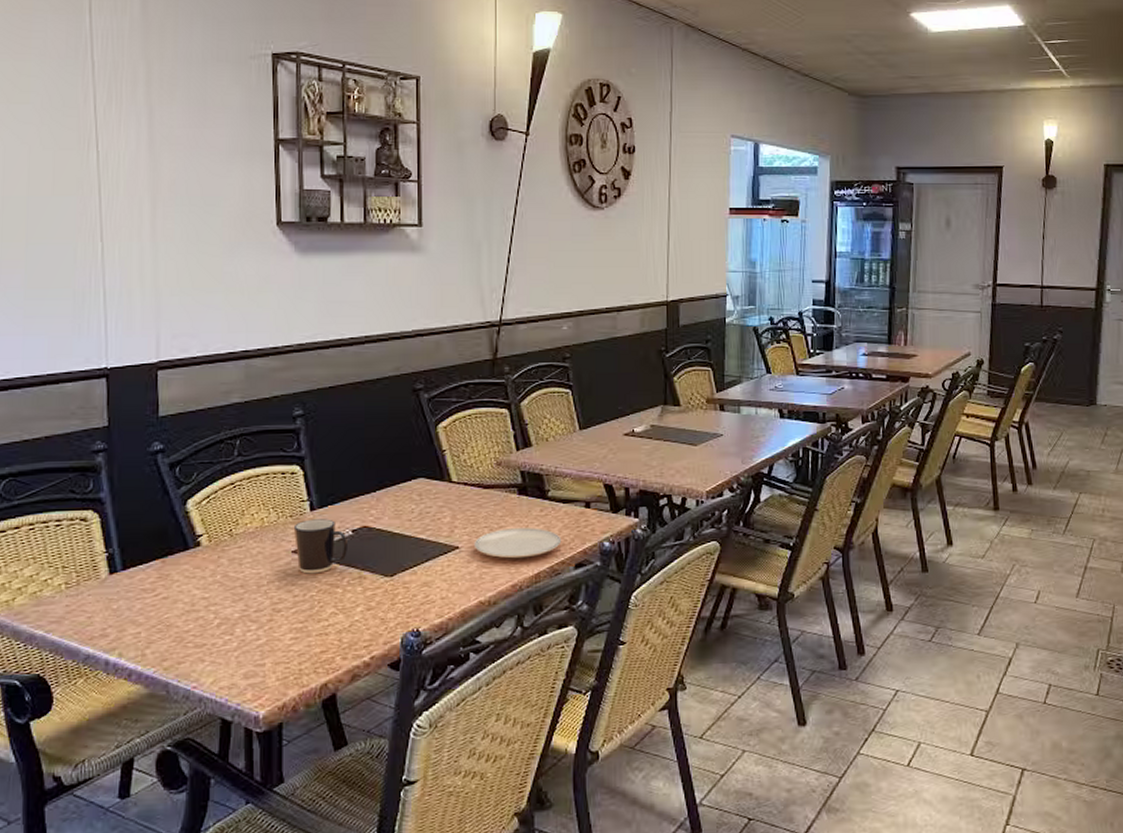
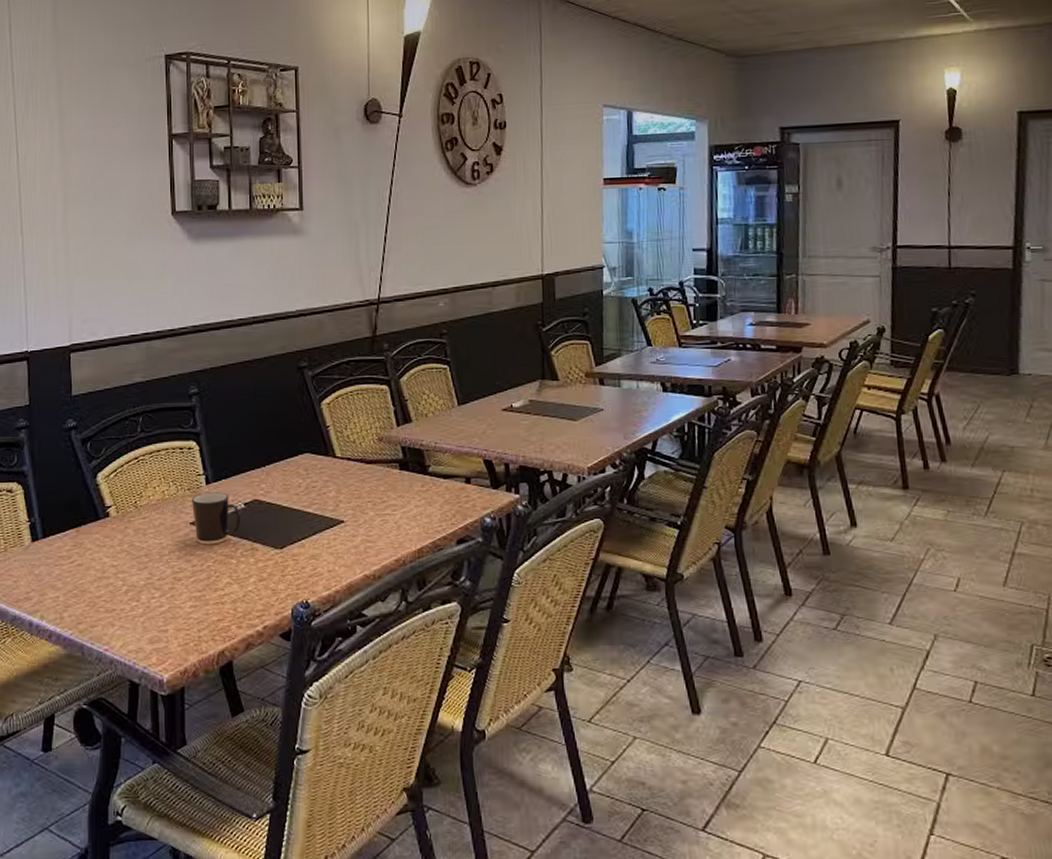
plate: present [473,528,562,559] -> none [358,503,443,533]

